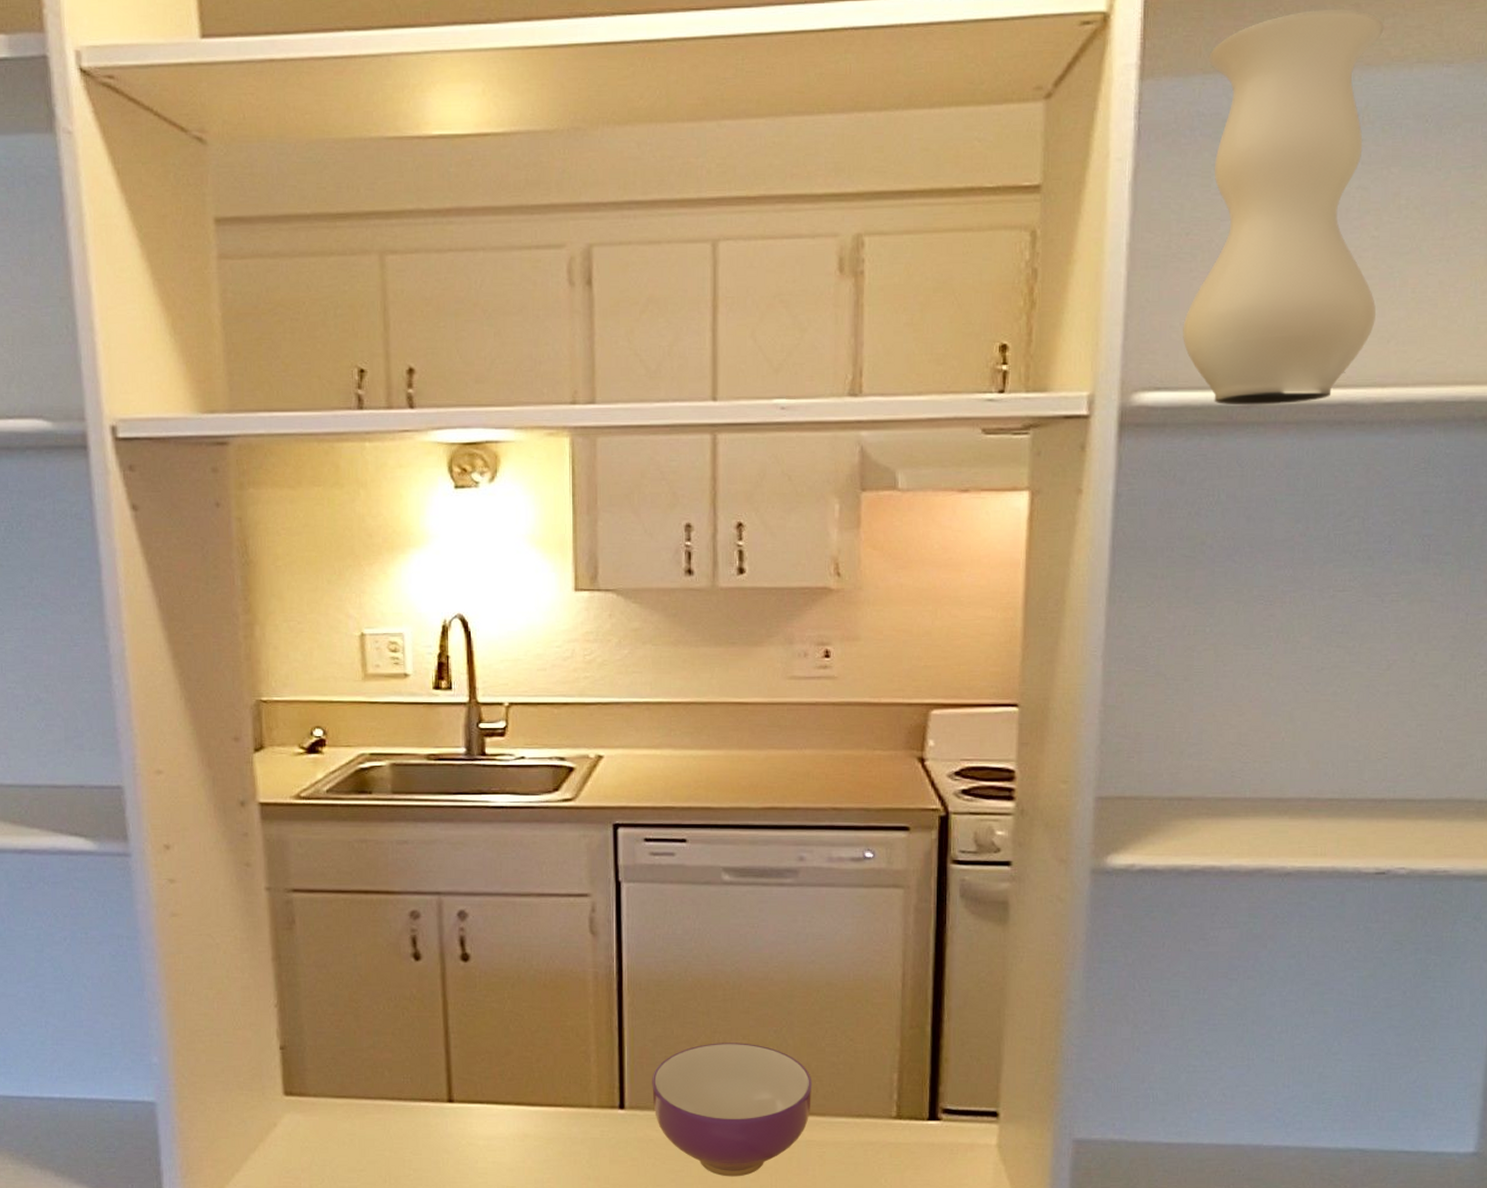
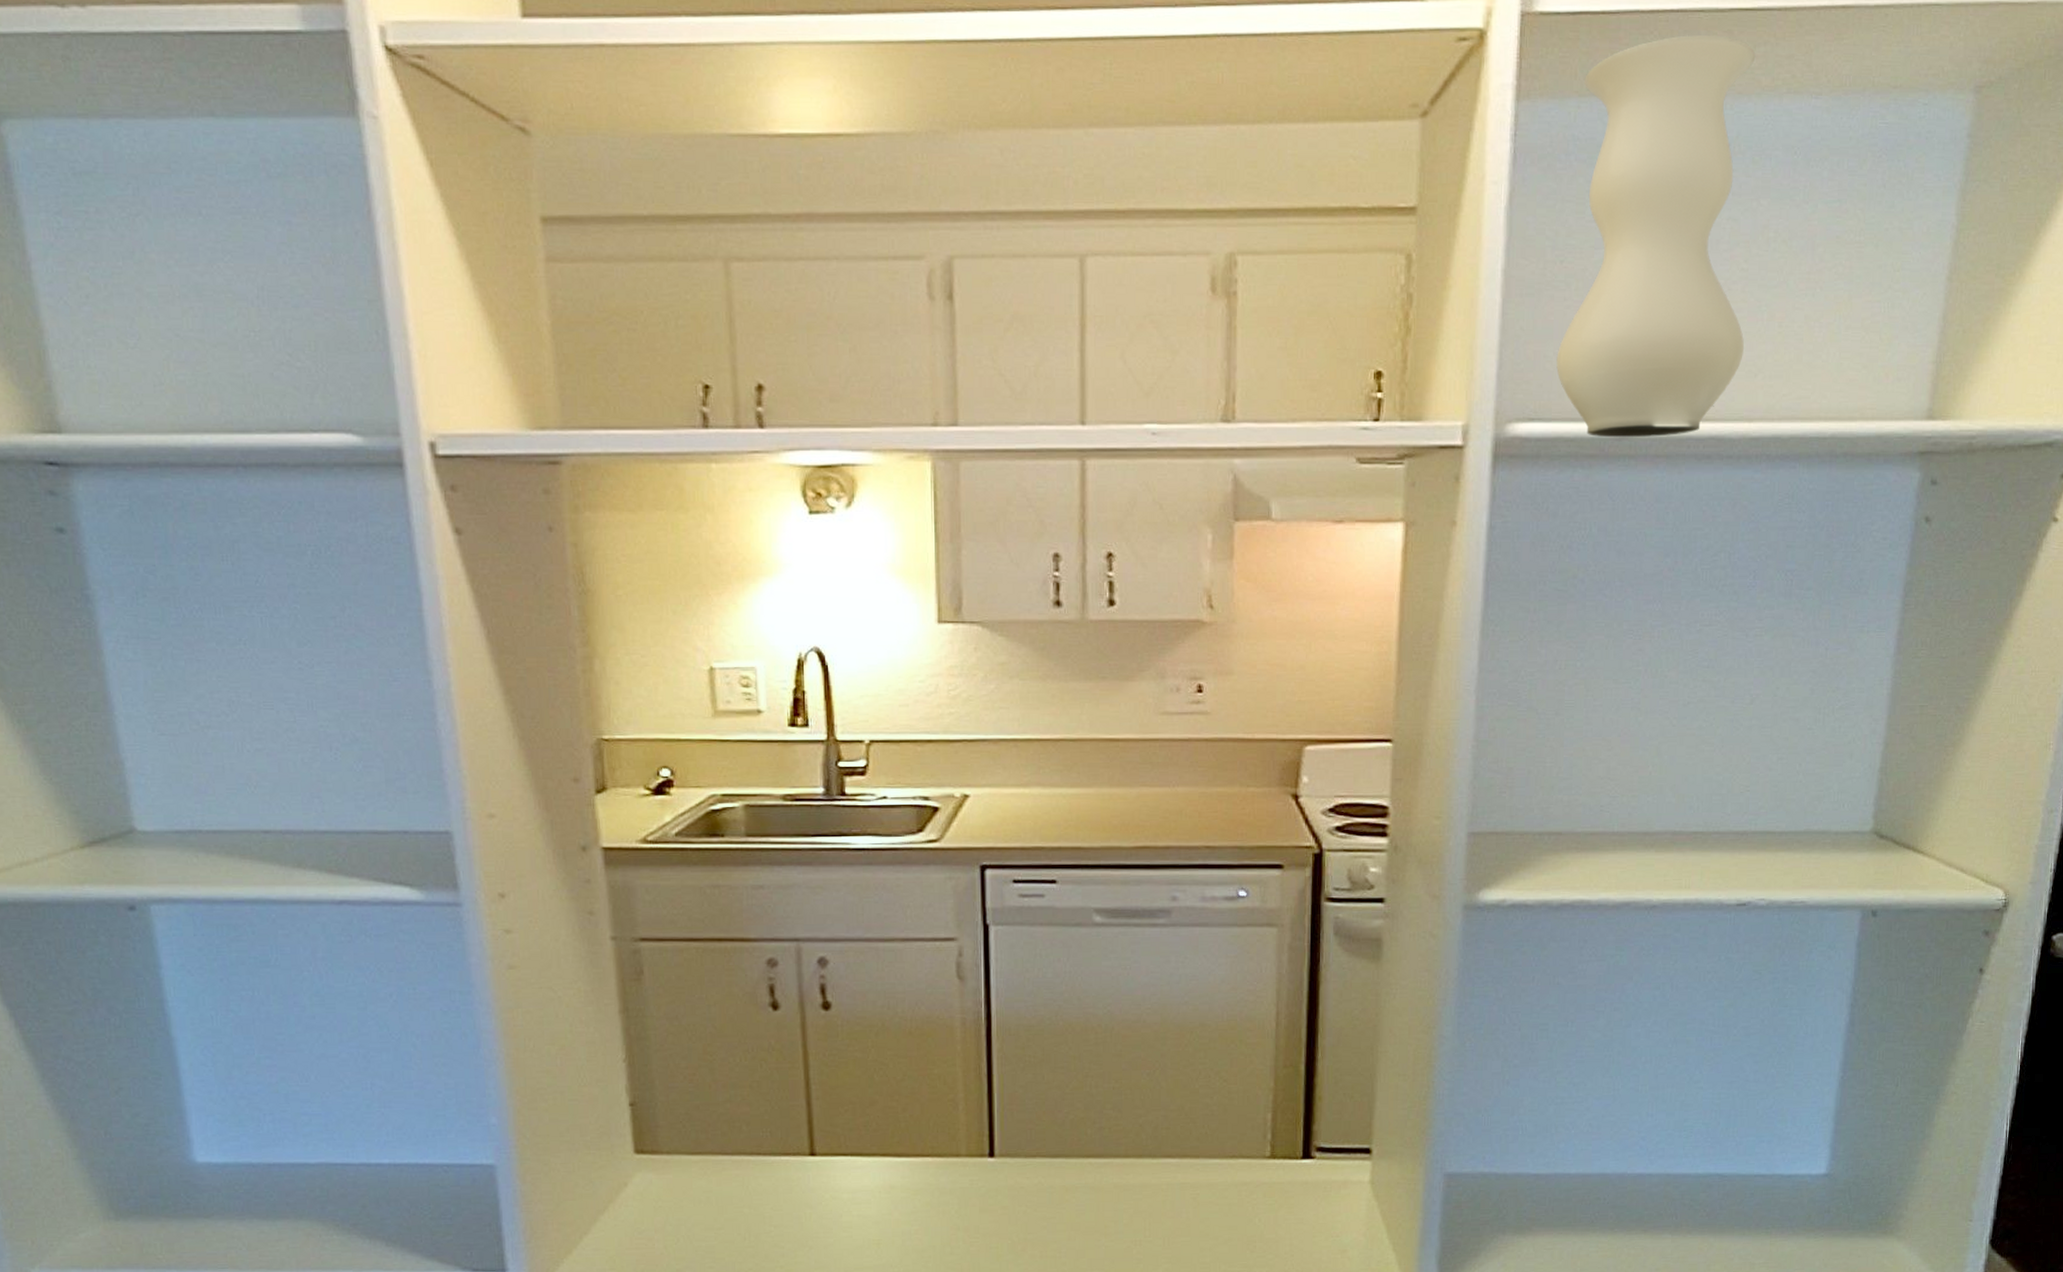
bowl: present [652,1043,813,1177] -> none [1022,1086,1186,1222]

